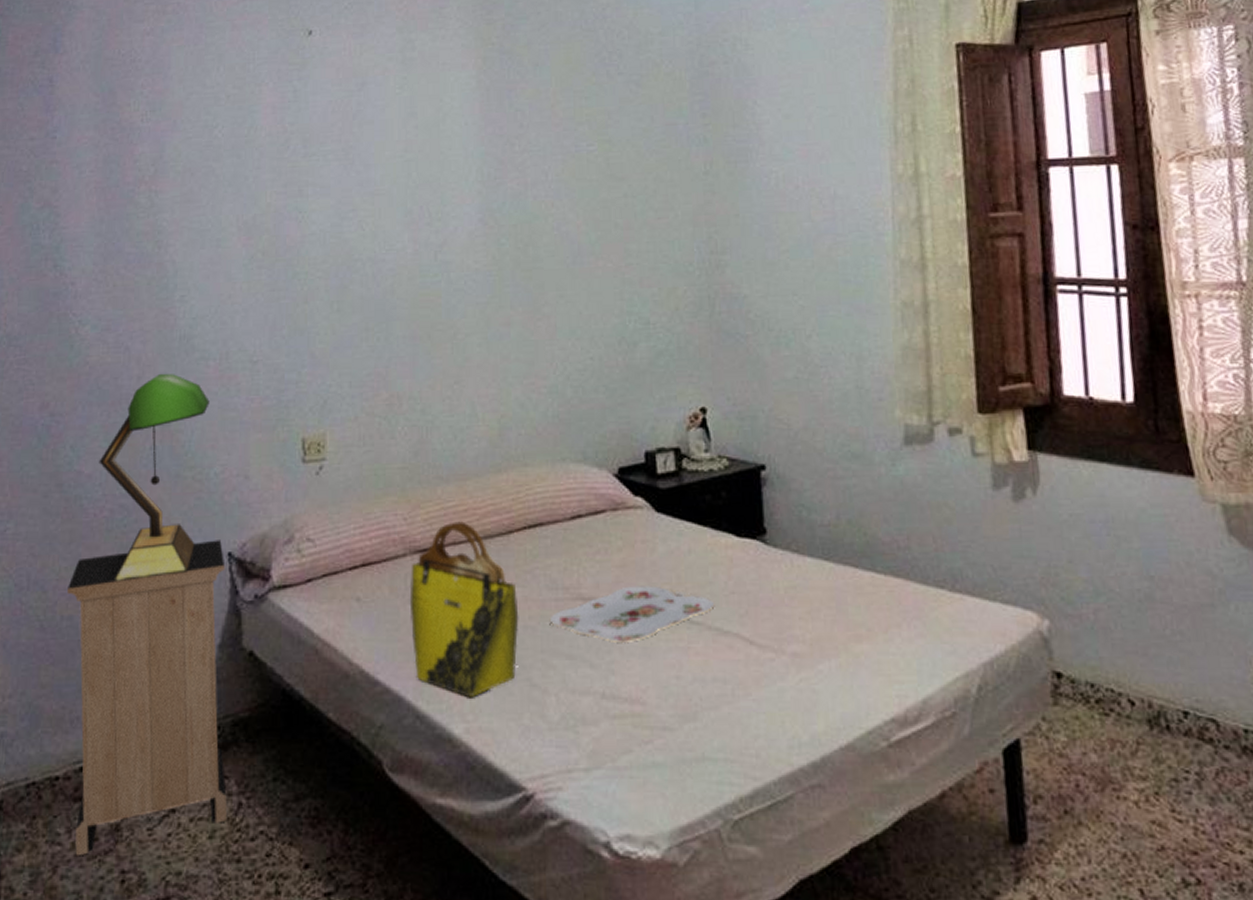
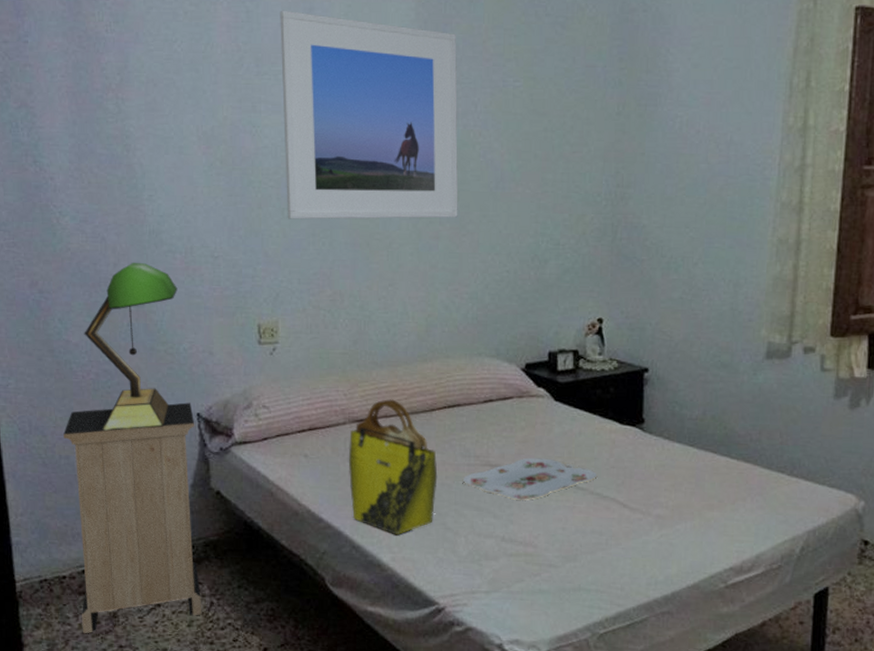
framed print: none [330,86,531,313] -> present [280,10,458,220]

